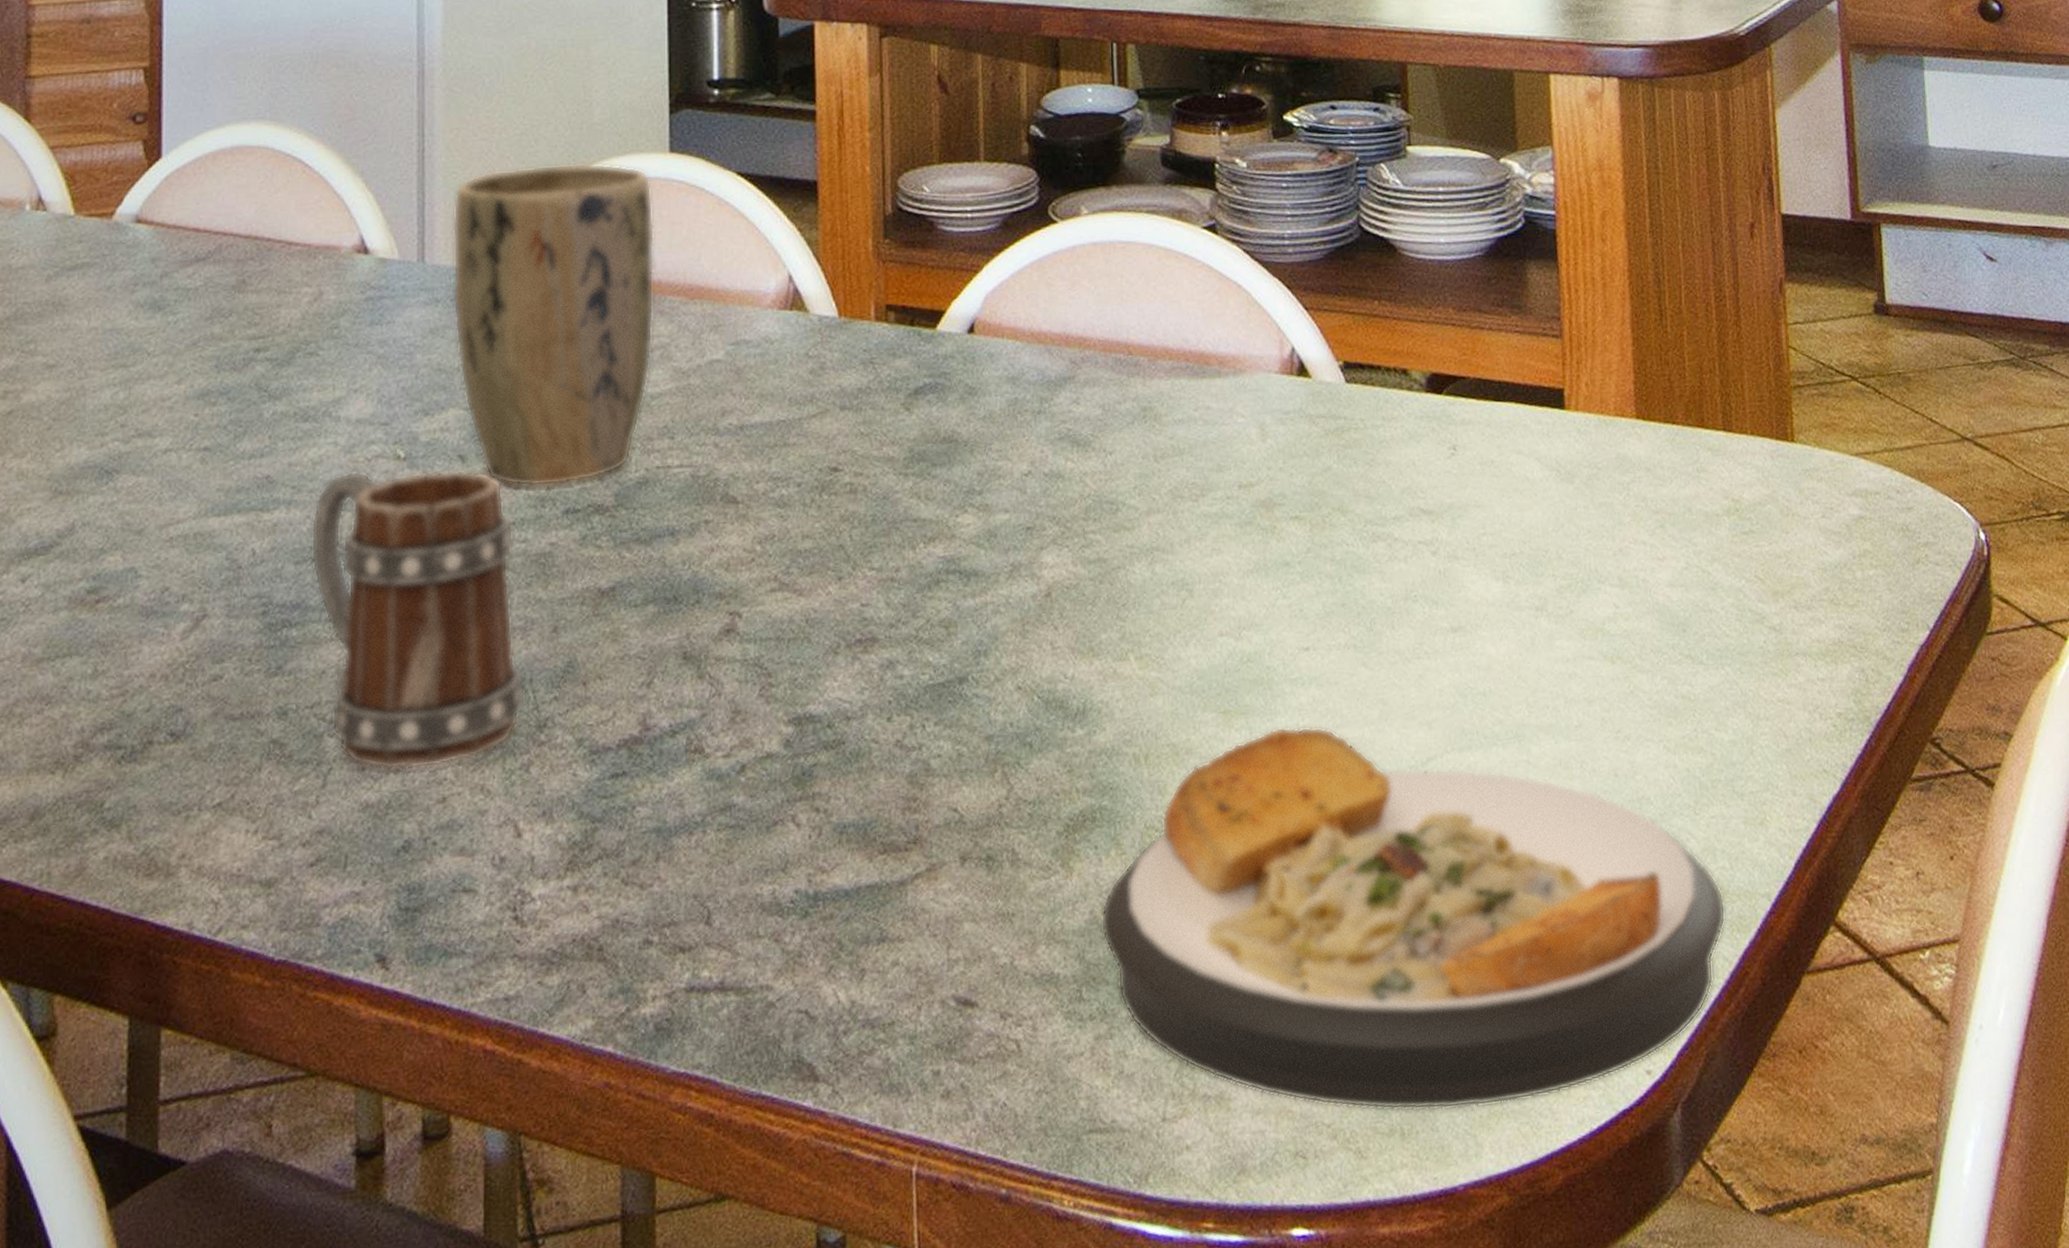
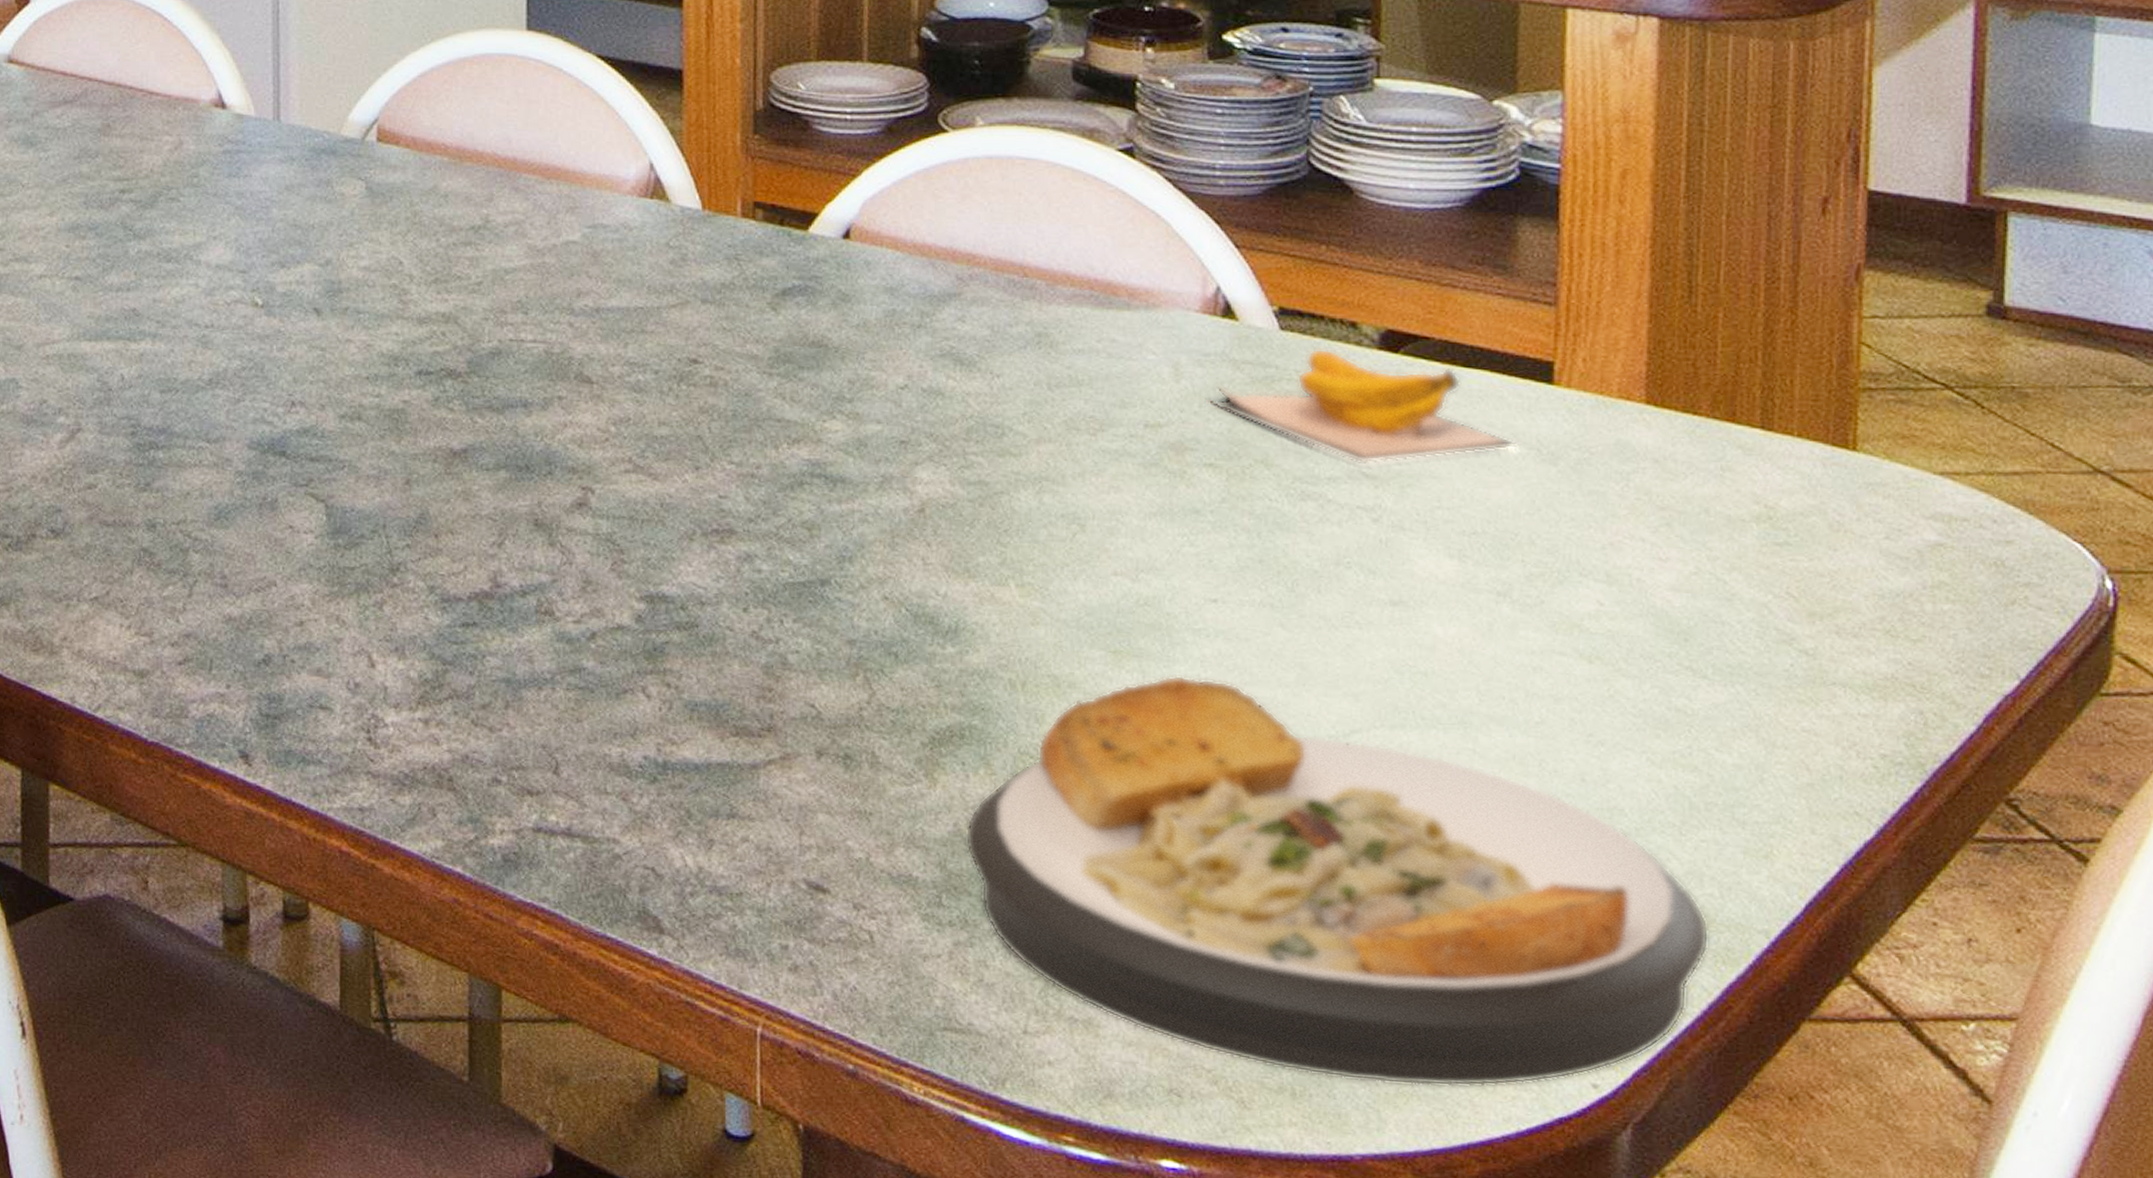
mug: present [311,469,526,771] -> none [175,312,379,593]
plant pot: present [452,162,655,487] -> none [306,34,511,347]
banana: none [1286,396,1543,502] -> present [1203,348,1519,465]

